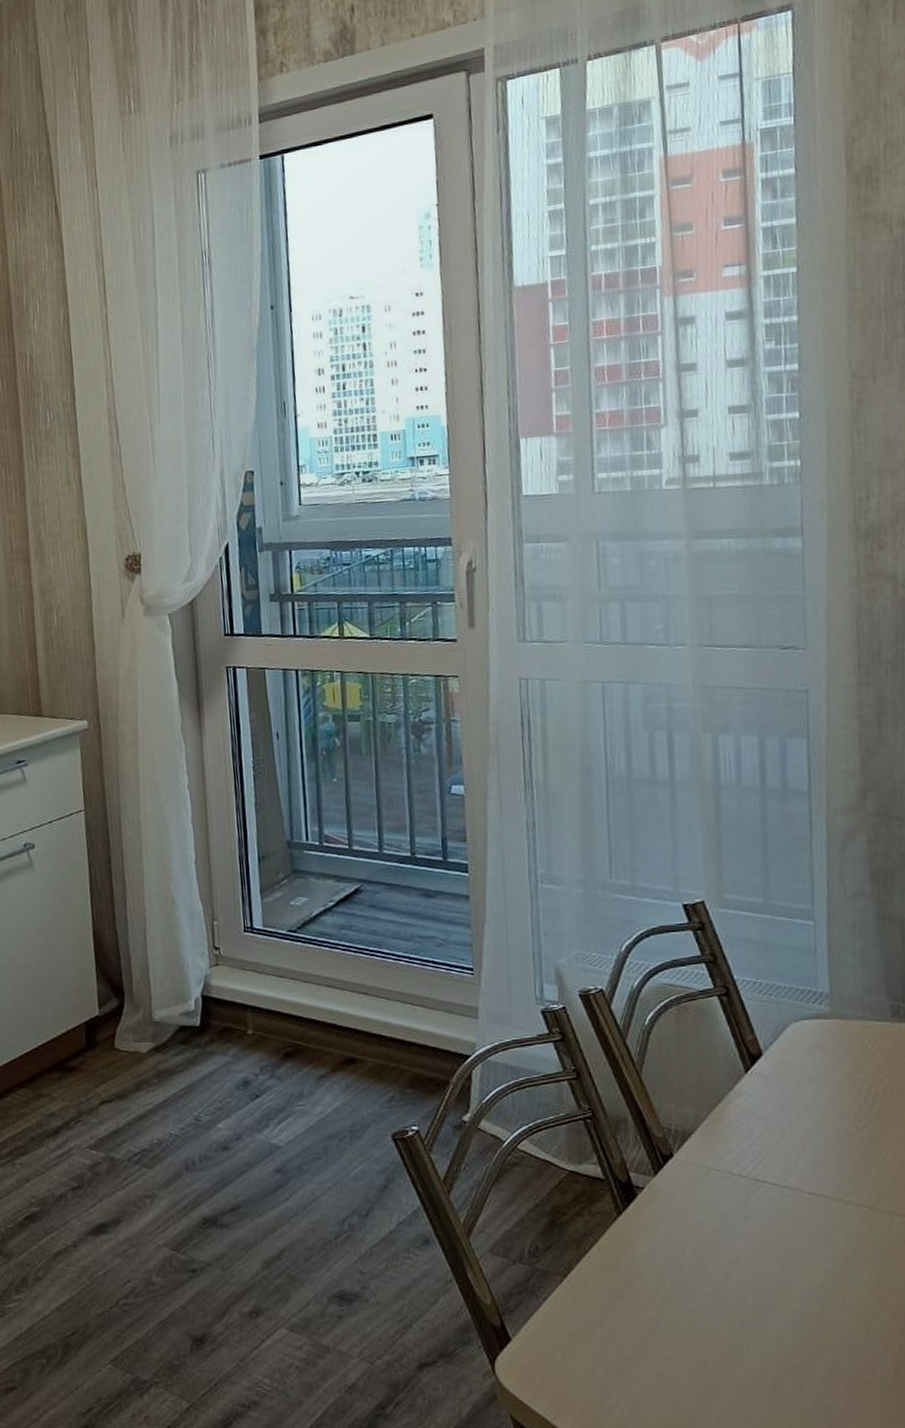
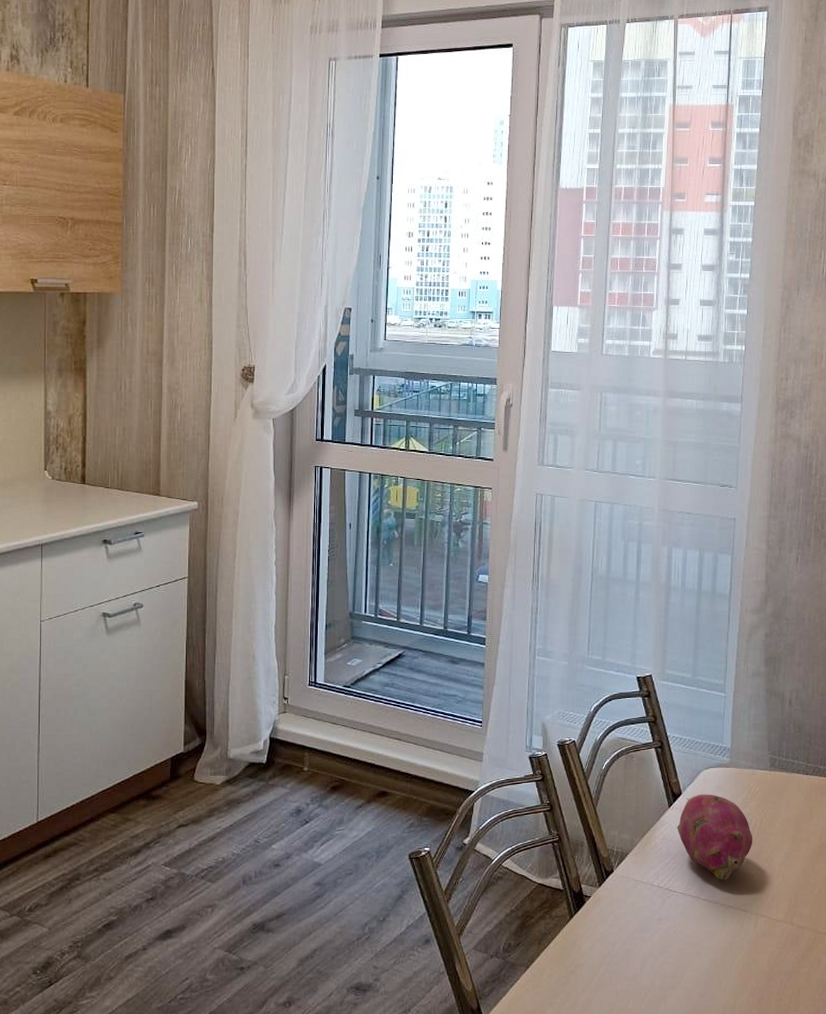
fruit: none [758,1054,876,1168] -> present [676,794,753,881]

